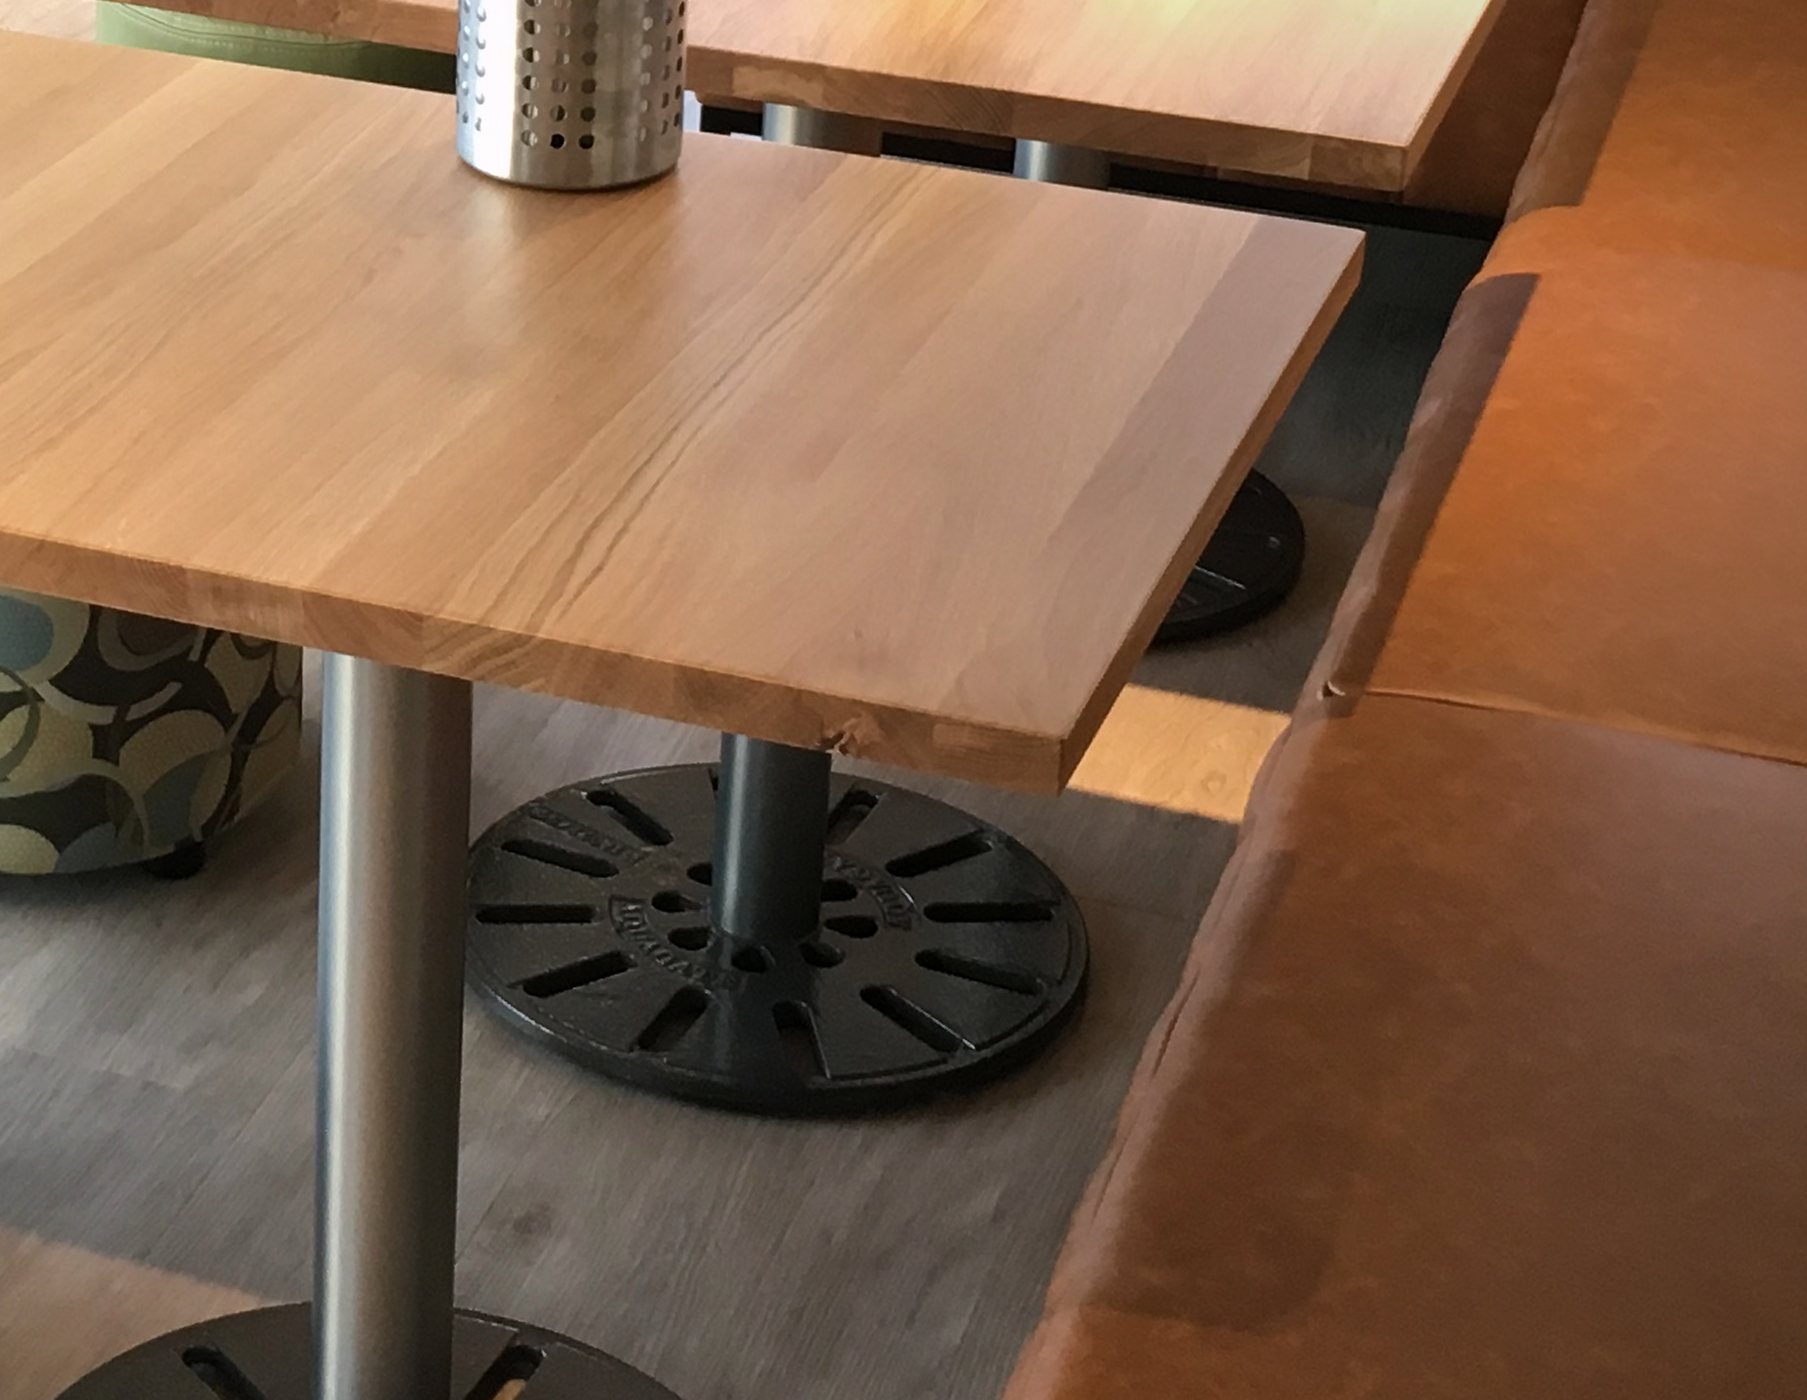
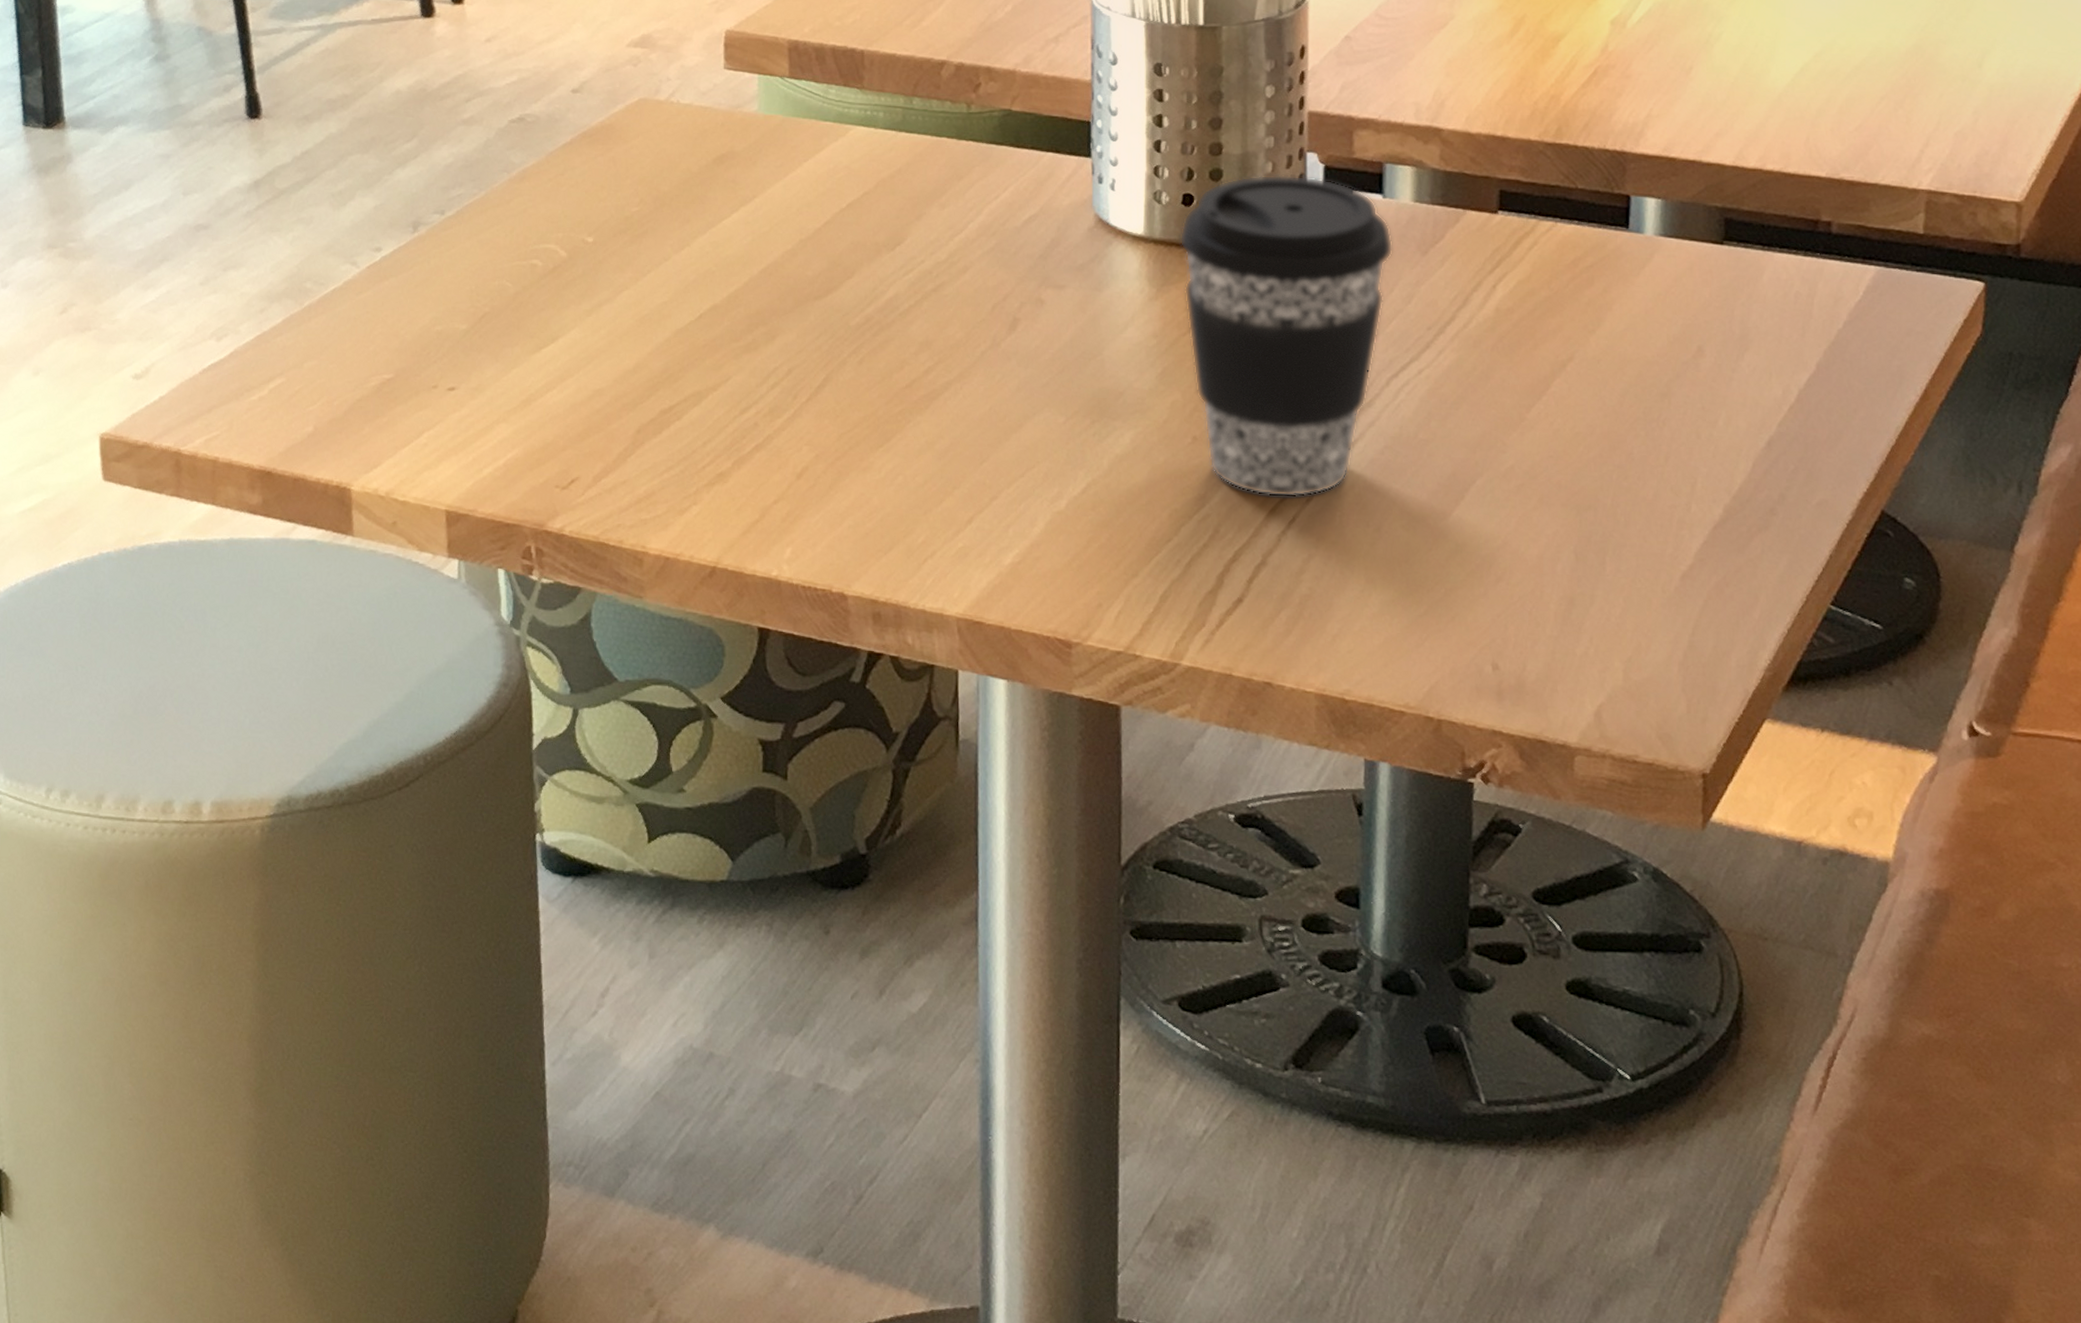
coffee cup: none [547,114,771,460] -> present [1179,175,1393,498]

